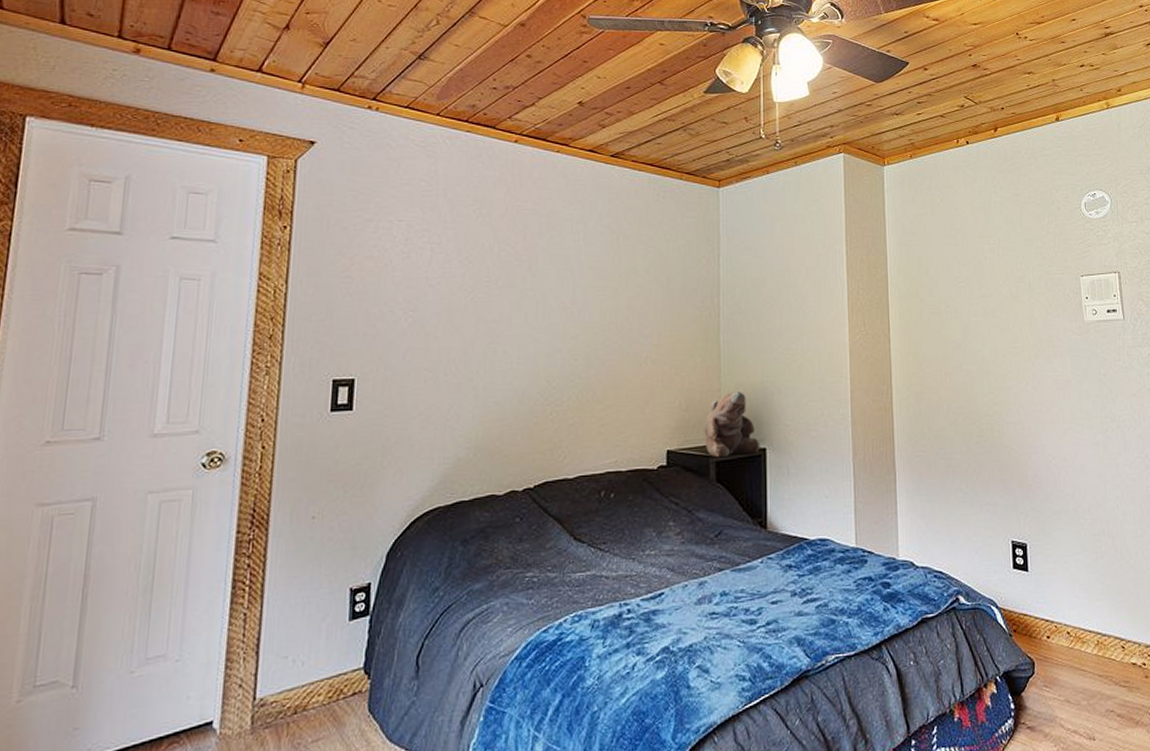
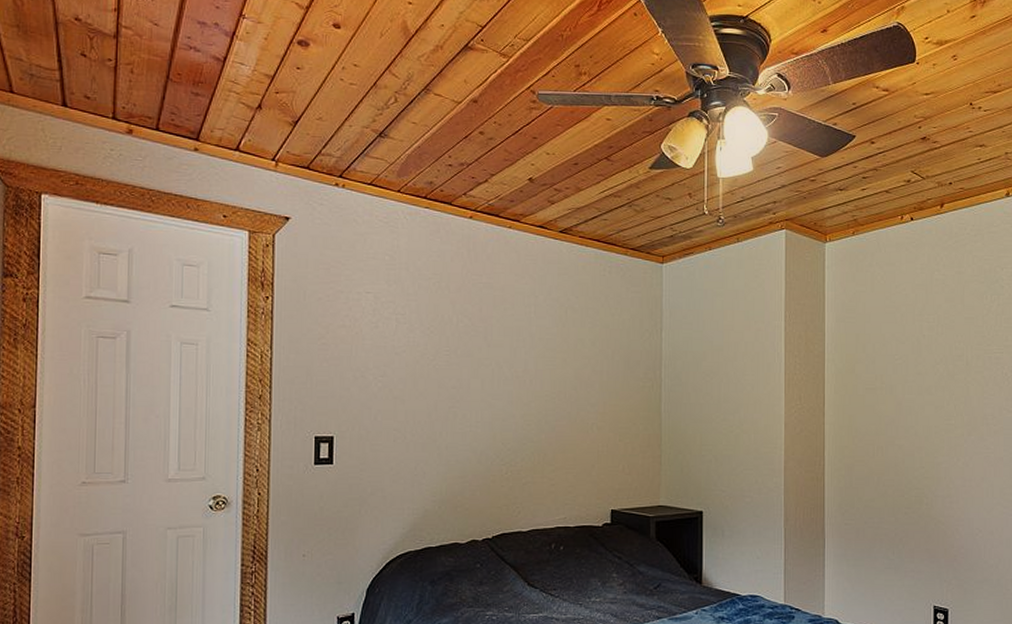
stuffed animal: present [704,392,760,458] -> none [645,458,698,519]

